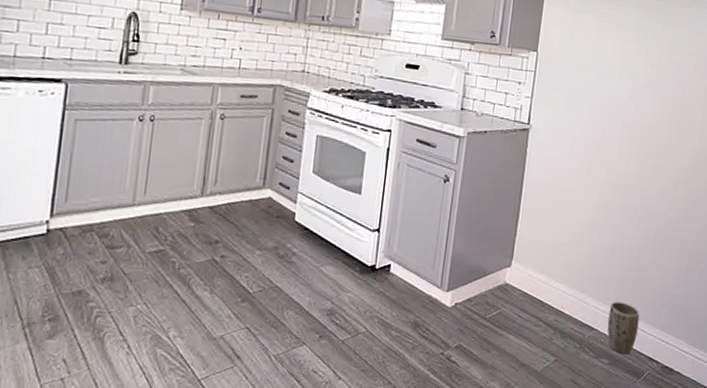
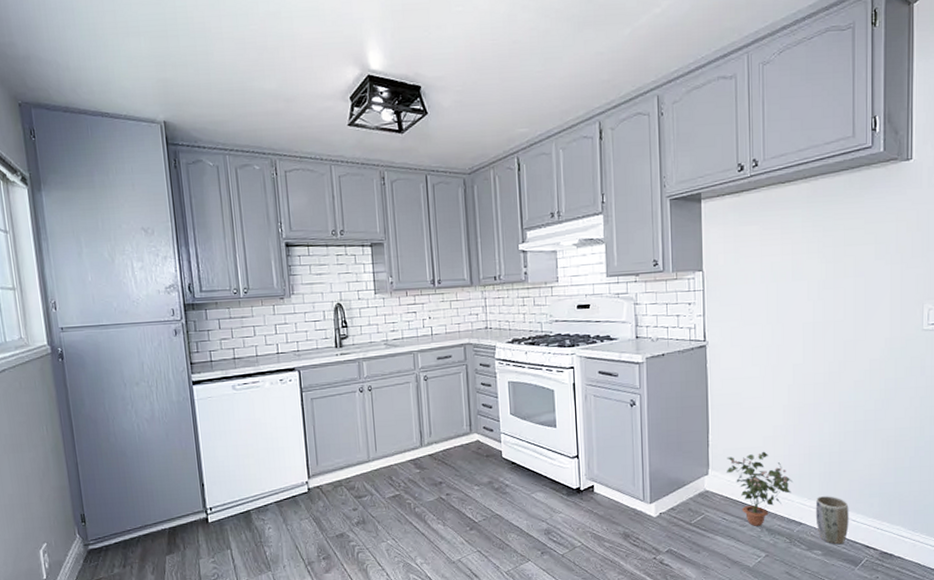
potted plant: none [528,248,591,327] -> present [726,451,792,526]

